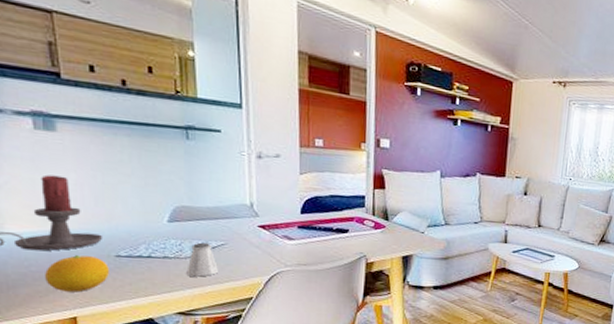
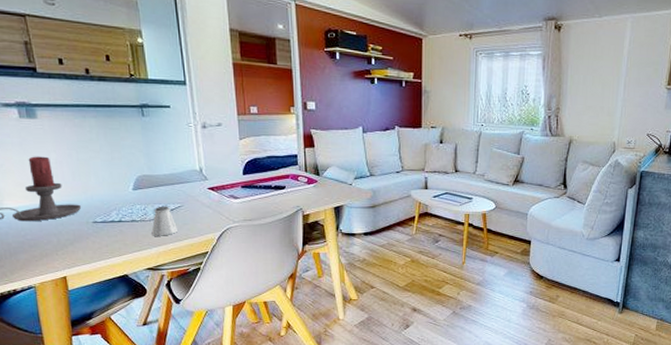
fruit: present [45,255,111,293] -> none [38,224,90,255]

